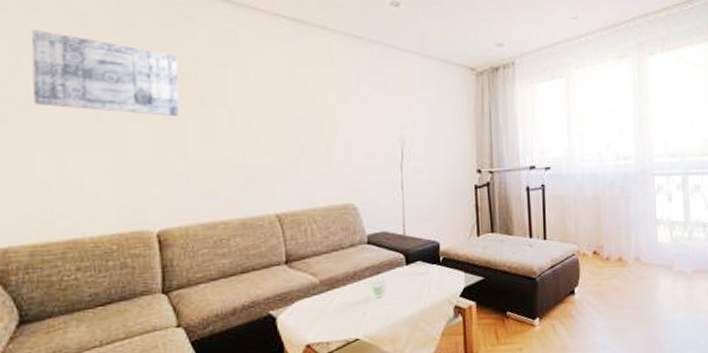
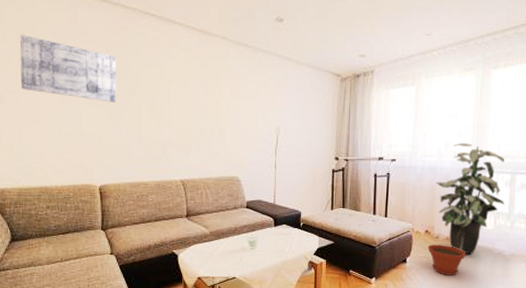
plant pot: none [597,267,643,305] -> present [427,245,466,275]
indoor plant: none [600,142,679,276] -> present [436,143,505,255]

